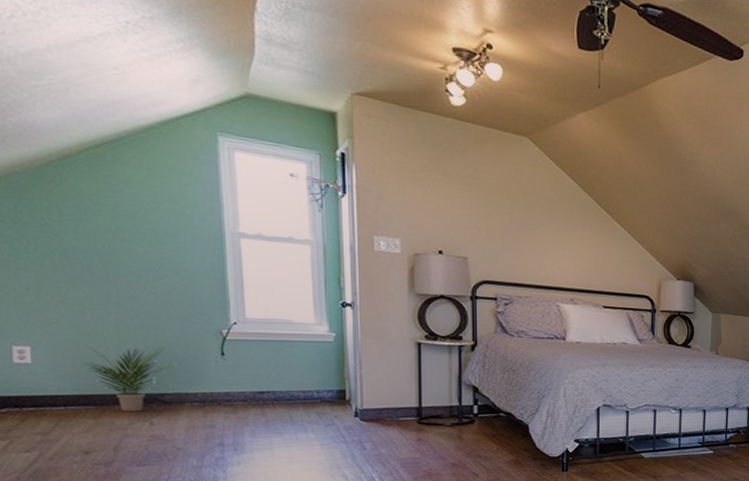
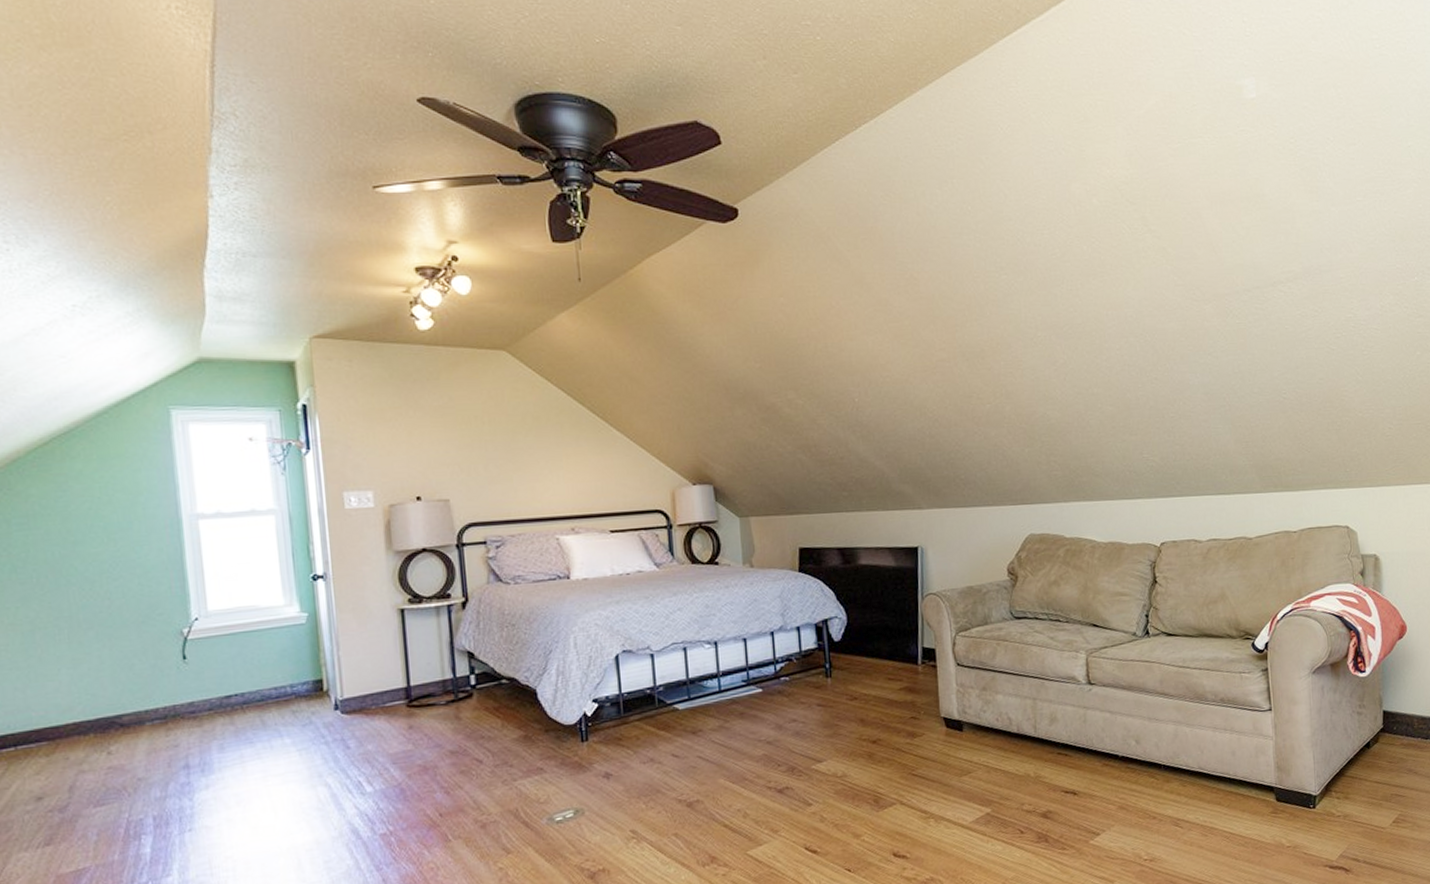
potted plant: present [83,345,175,412] -> none [34,658,133,742]

